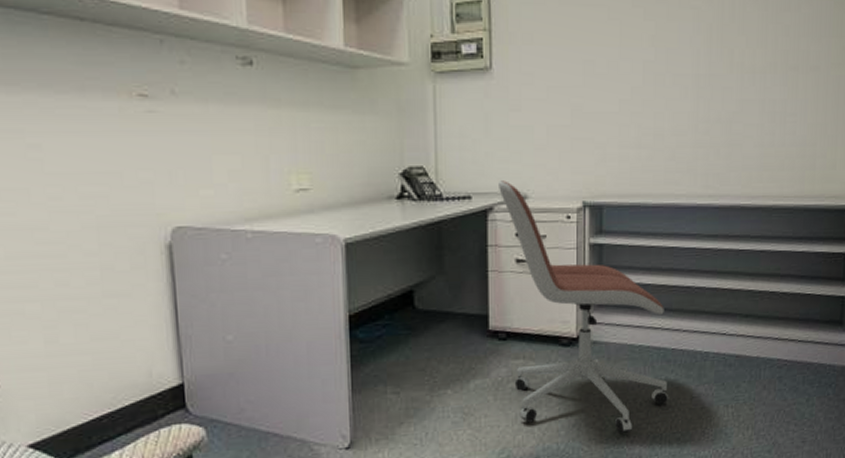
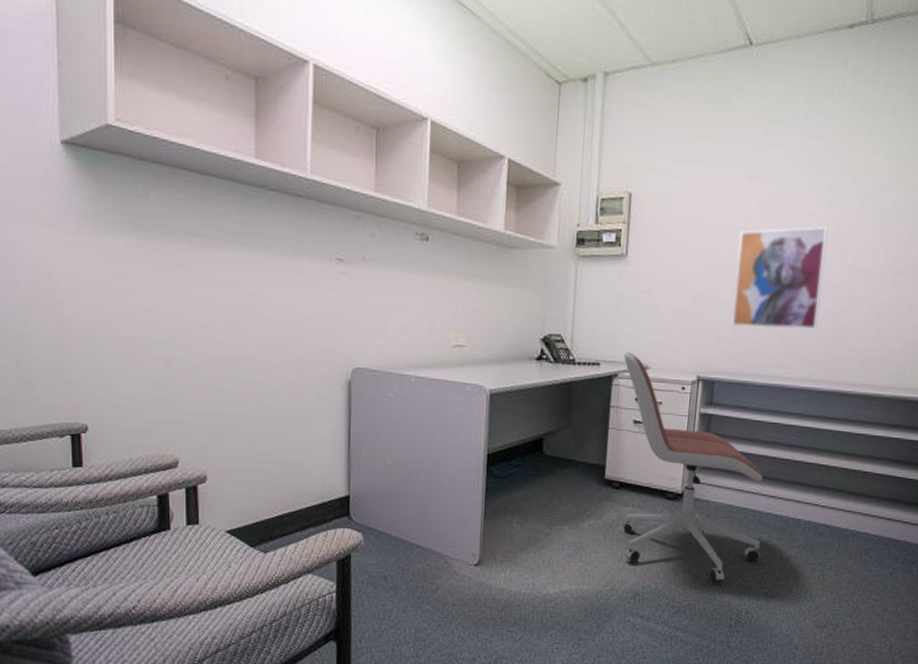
wall art: none [614,22,711,143] -> present [731,227,828,330]

